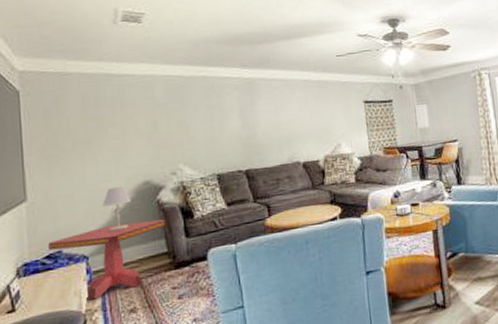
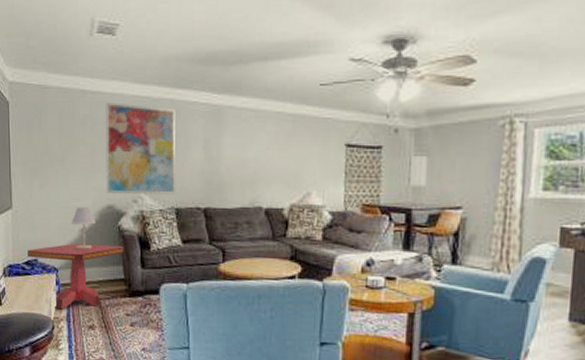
wall art: none [135,83,216,170] -> present [105,103,176,195]

